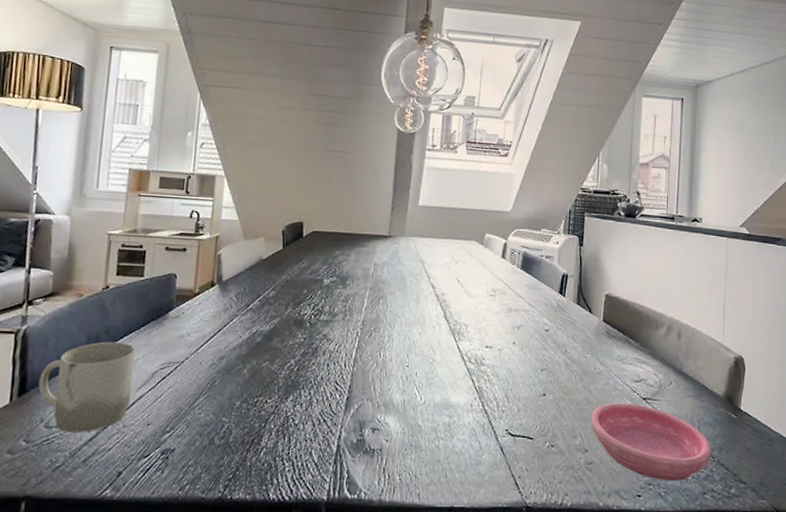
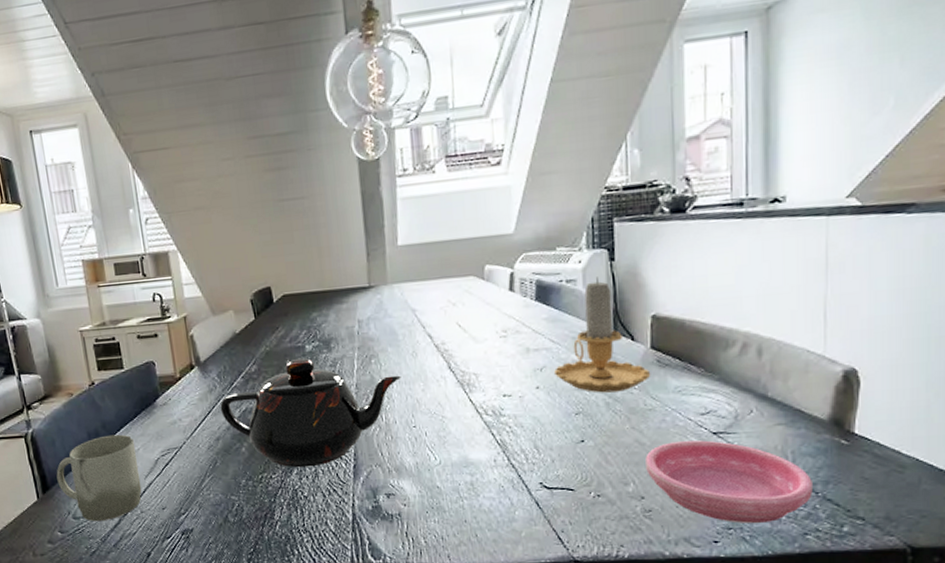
teapot: none [231,290,403,395] -> present [220,357,401,468]
candle: none [529,257,602,355] -> present [554,277,651,393]

